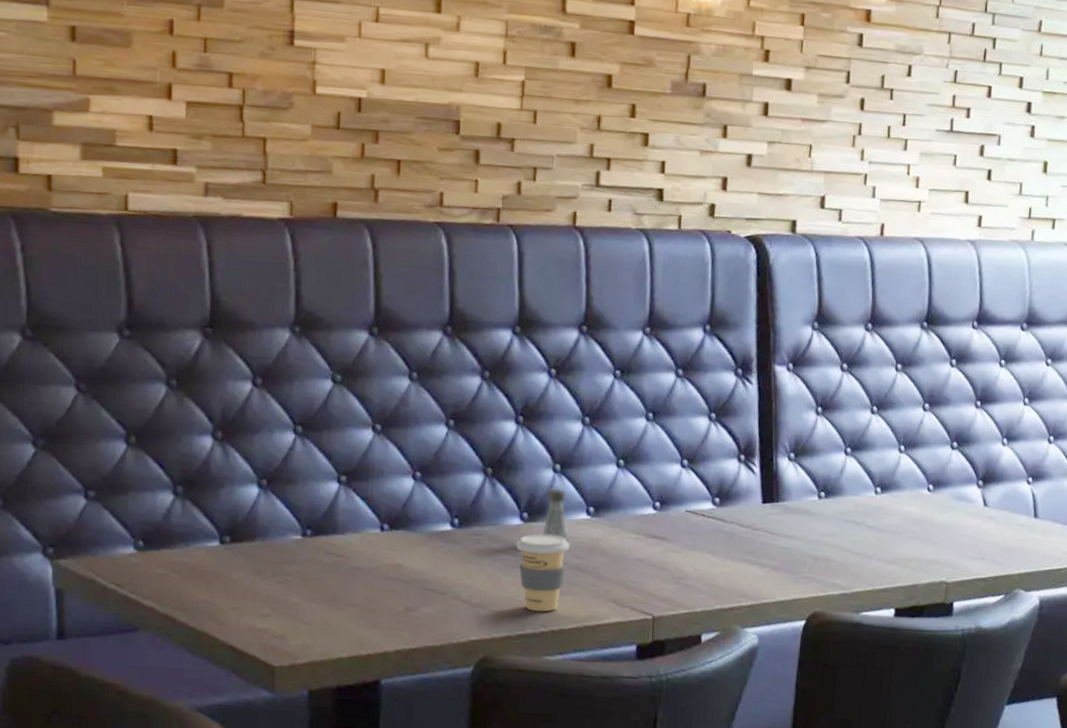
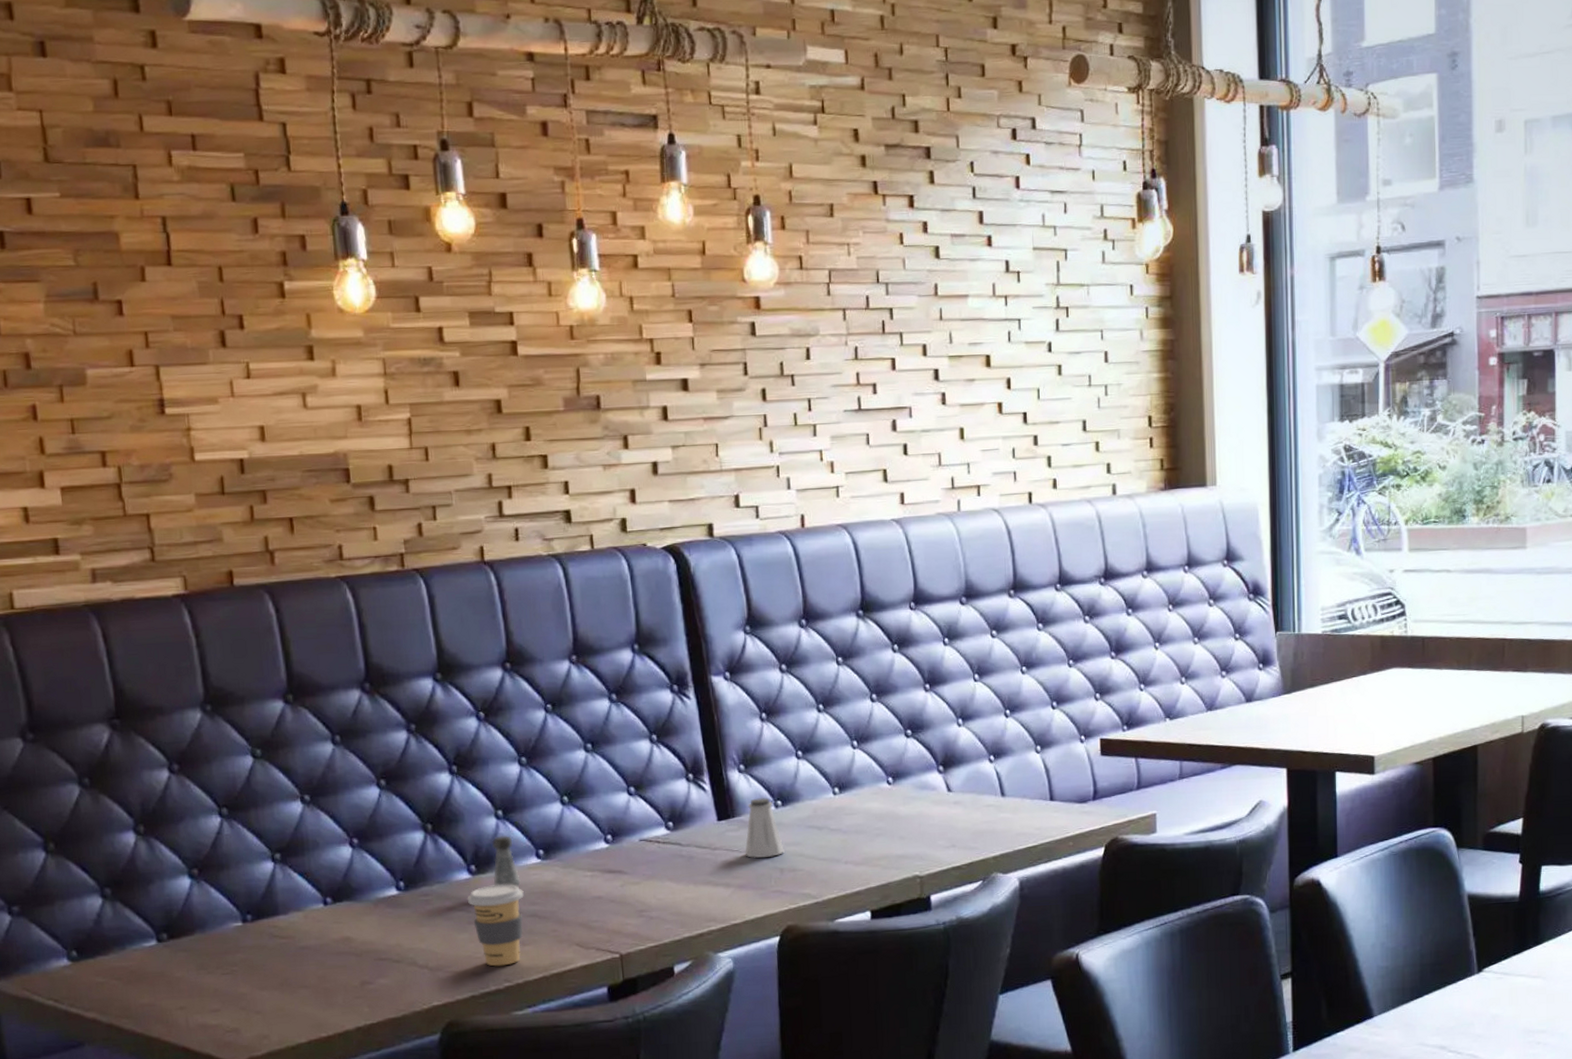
saltshaker: none [783,487,821,545] -> present [745,798,785,858]

